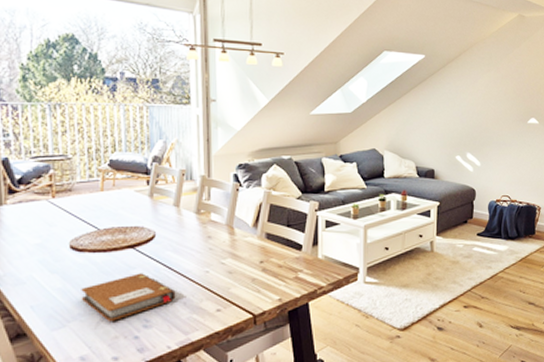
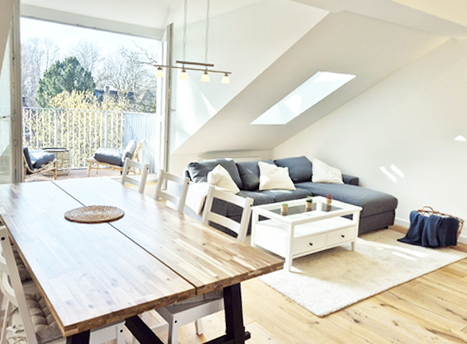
notebook: present [81,273,176,322] -> none [70,243,137,278]

